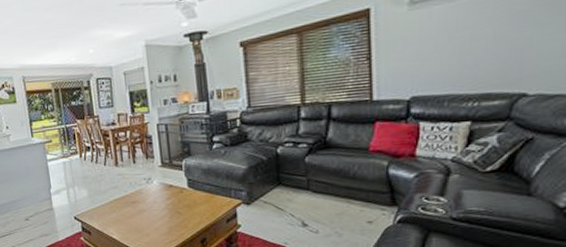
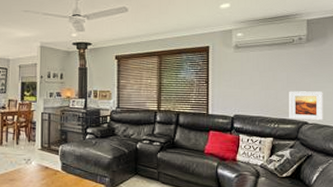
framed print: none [496,46,555,92] -> present [289,91,323,120]

